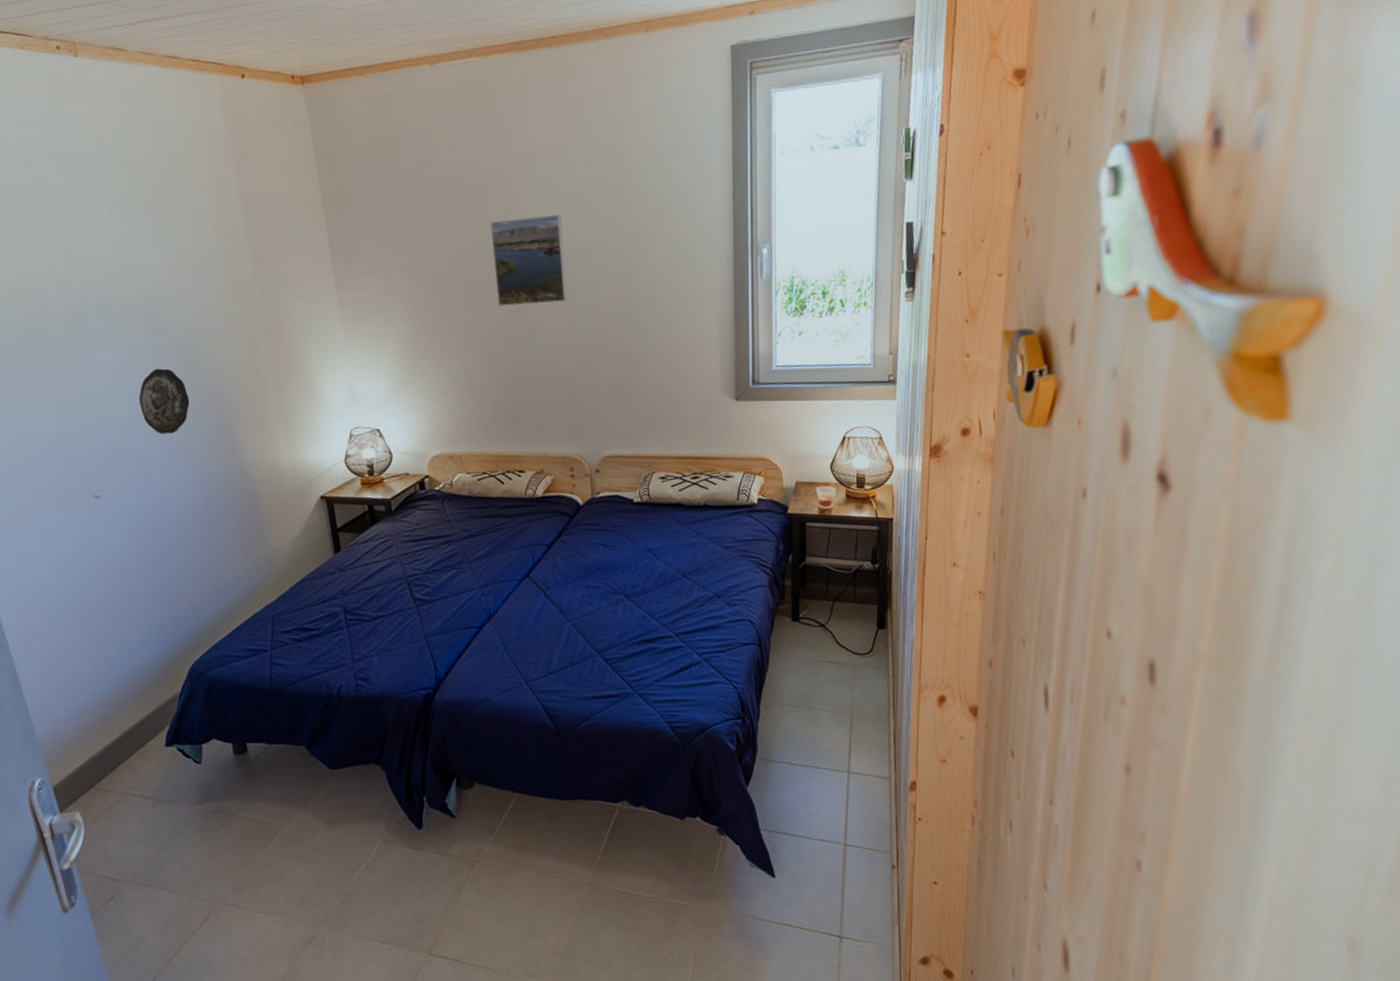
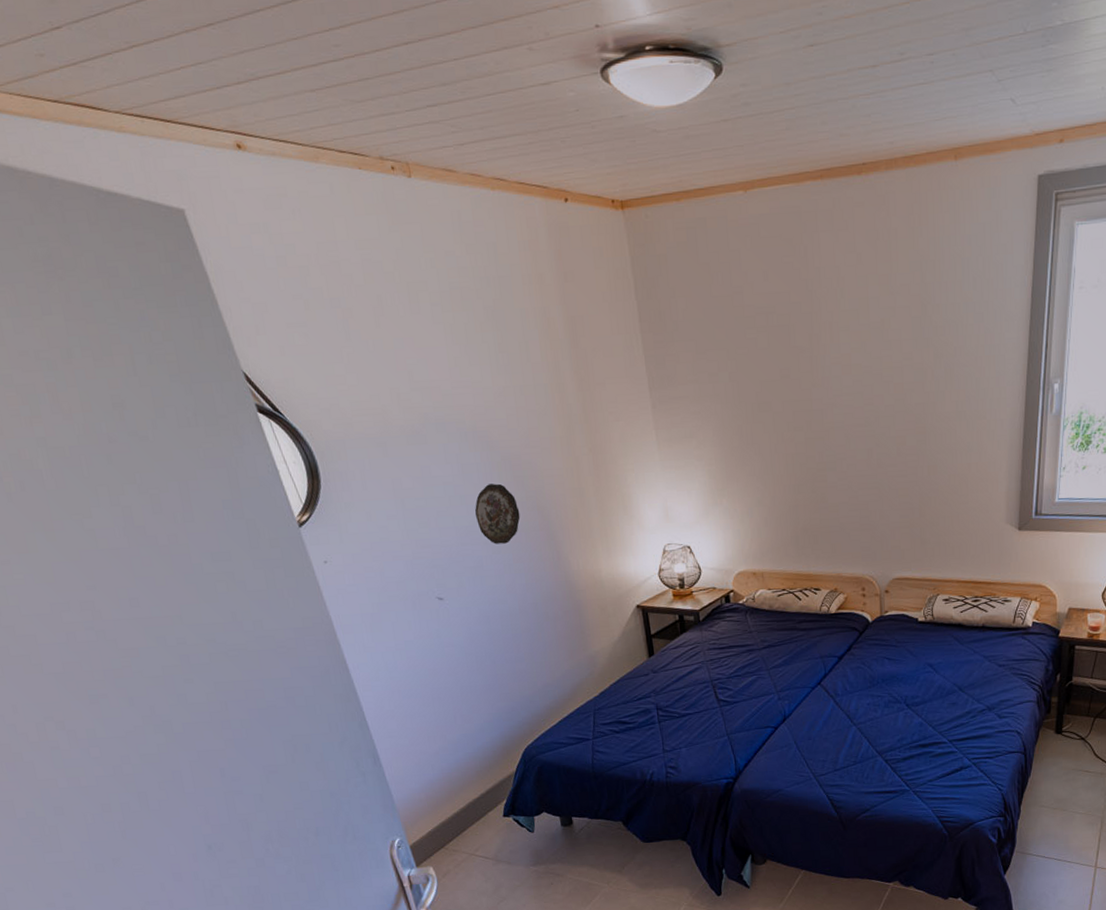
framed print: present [490,215,567,307] -> none [797,345,866,434]

